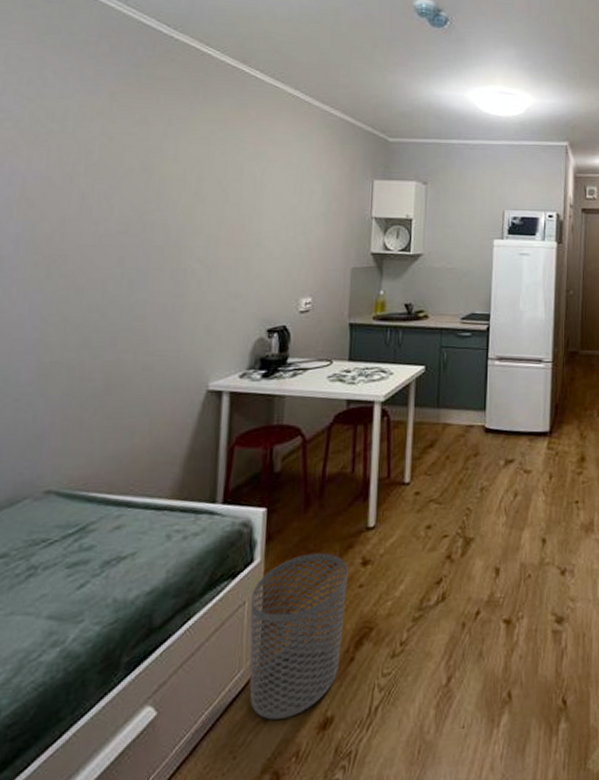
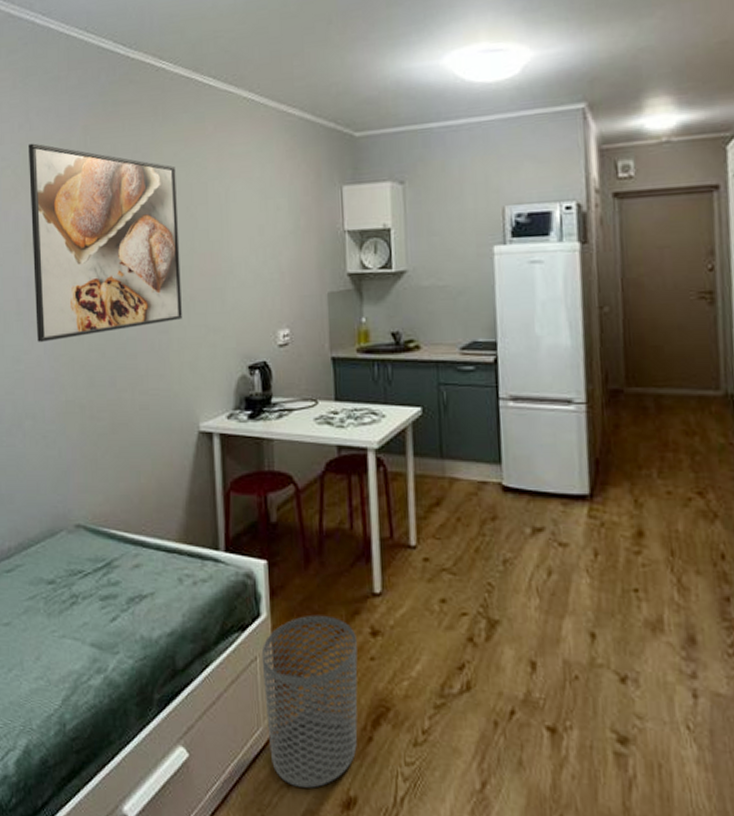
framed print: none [21,100,212,301] -> present [28,143,182,342]

